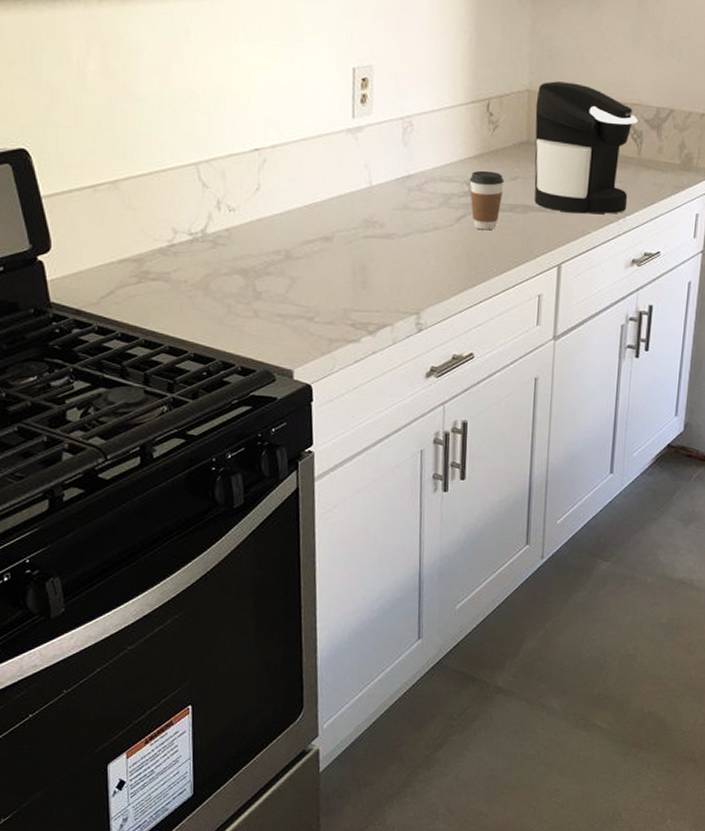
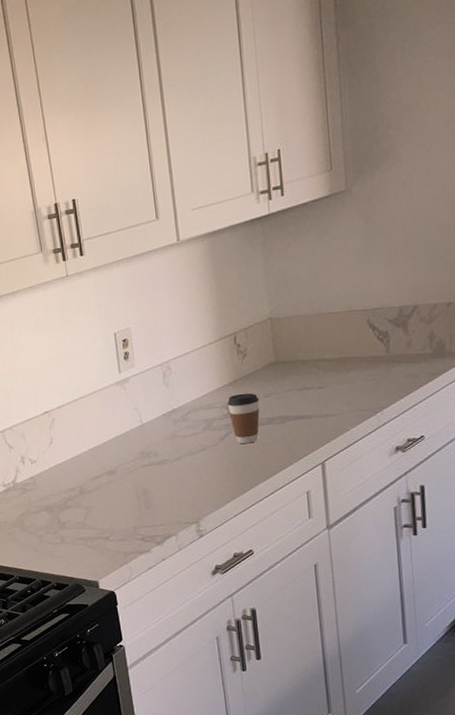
coffee maker: present [534,81,638,214] -> none [278,302,382,416]

